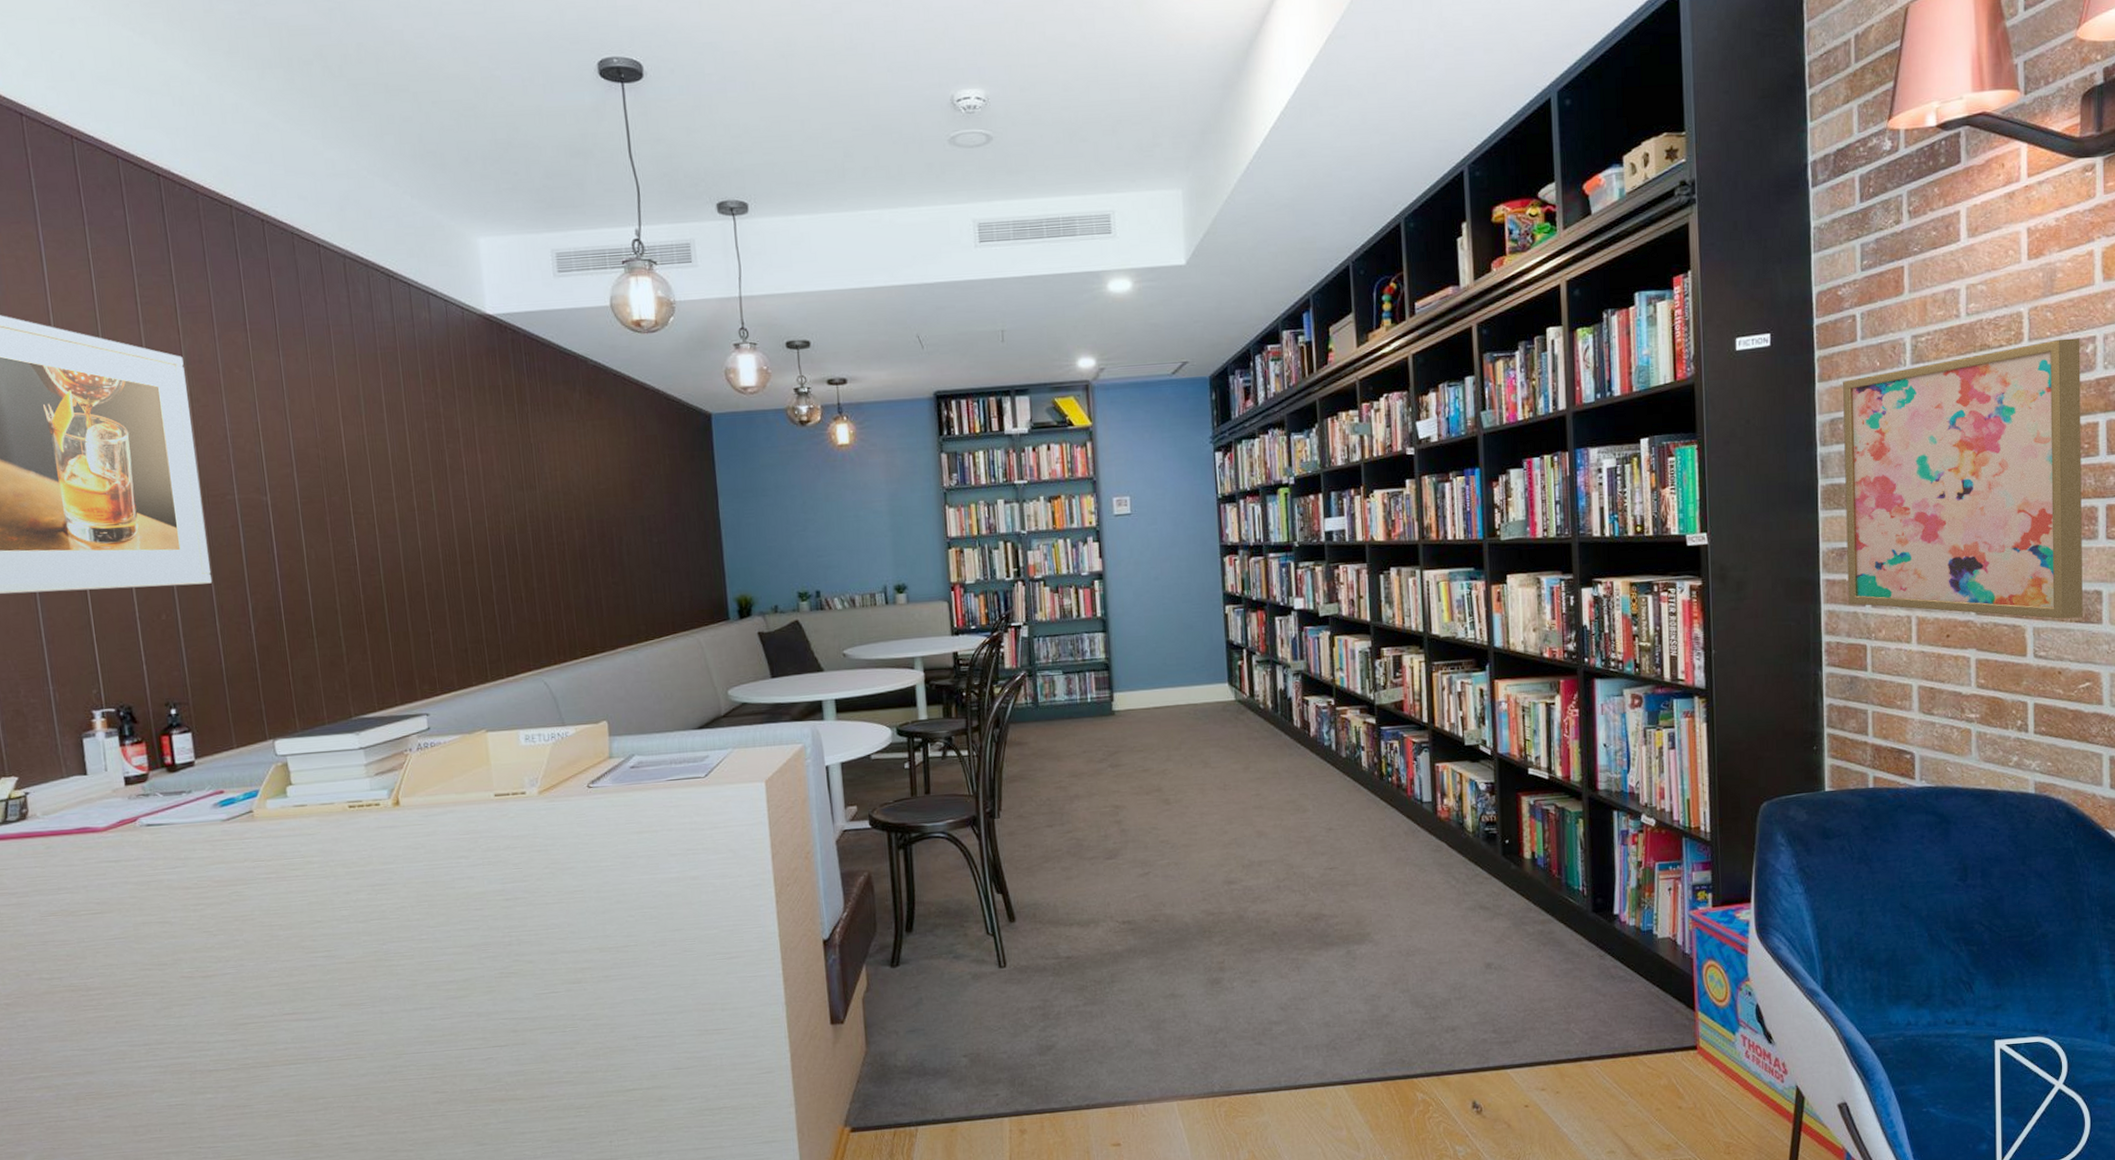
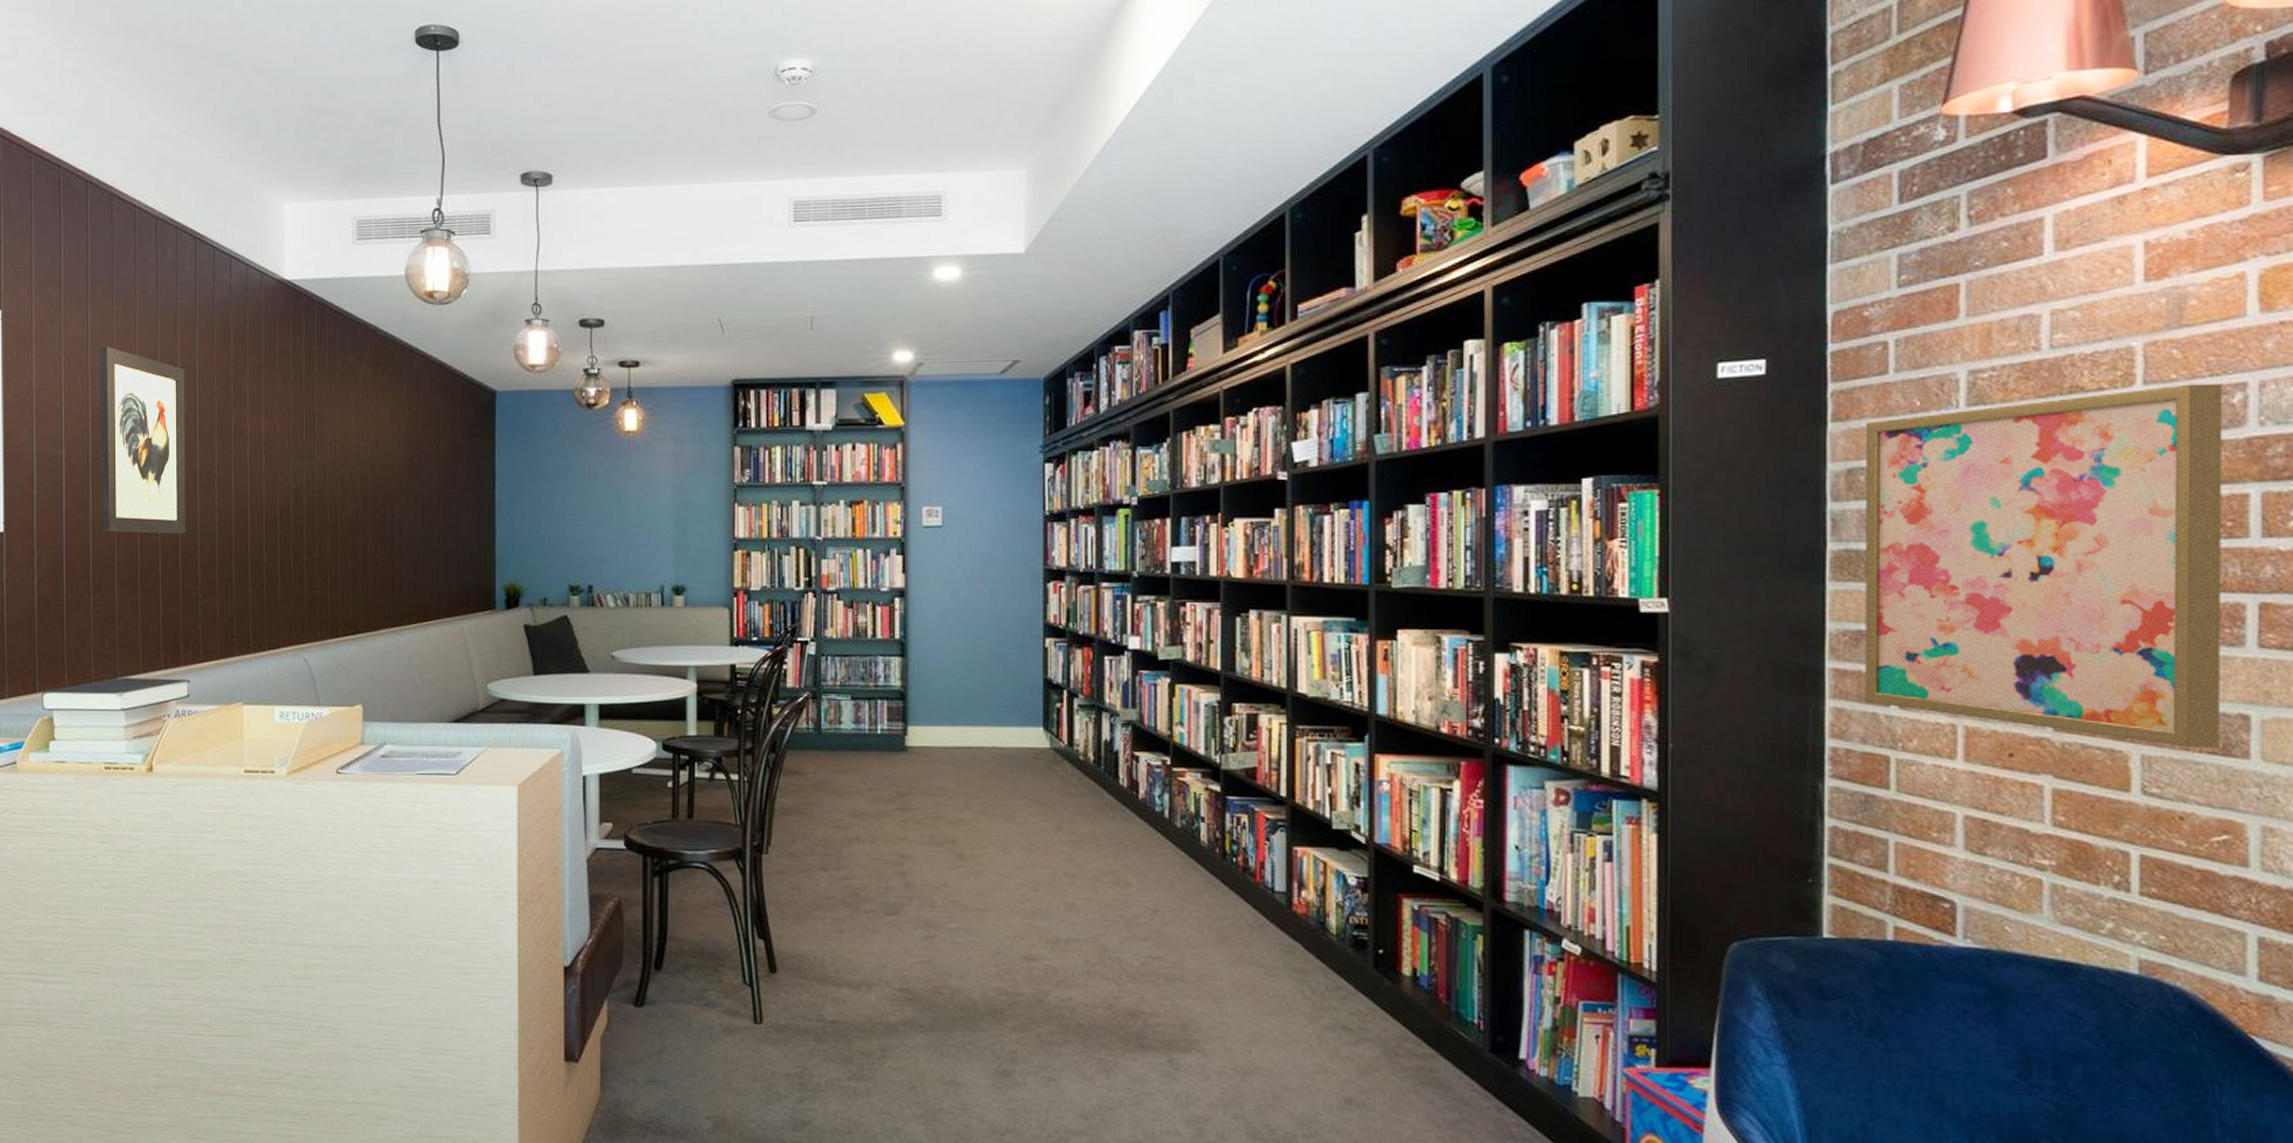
wall art: none [295,389,409,575] -> present [99,347,186,533]

